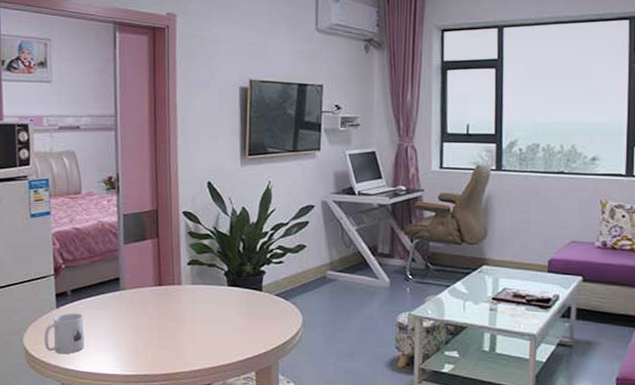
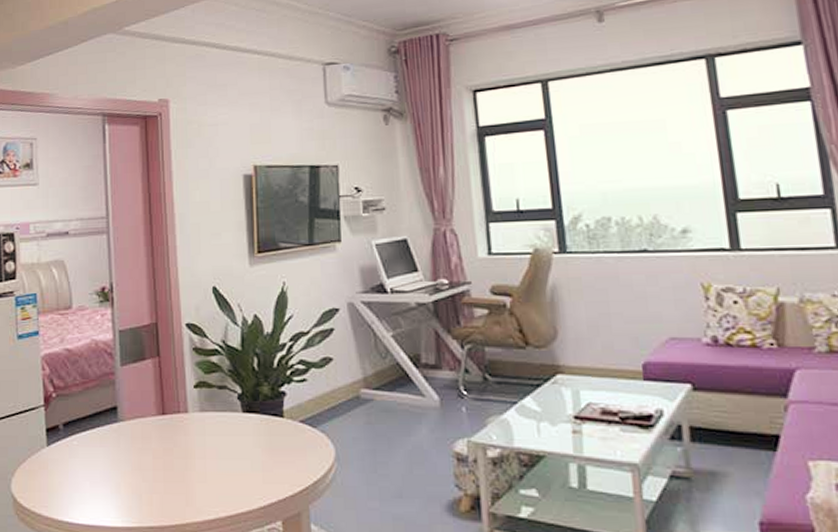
mug: present [44,313,84,354] -> none [34,451,79,502]

